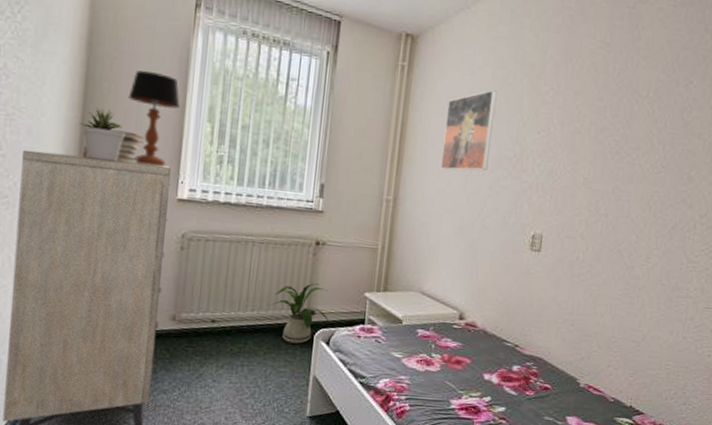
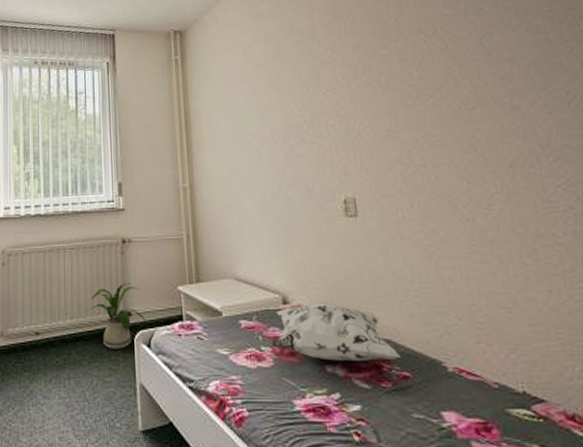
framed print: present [441,90,498,171] -> none [225,62,279,148]
decorative pillow: none [442,321,547,374] -> present [272,302,401,361]

